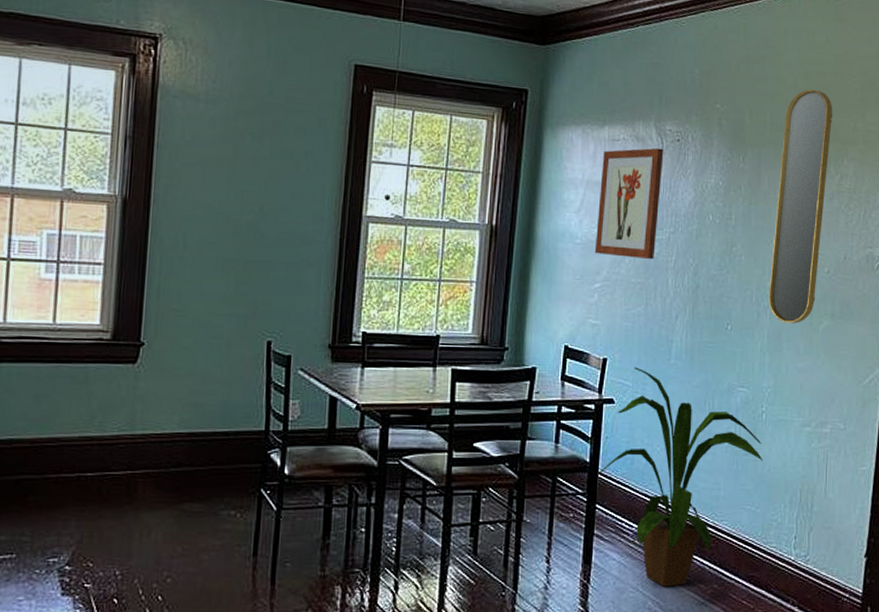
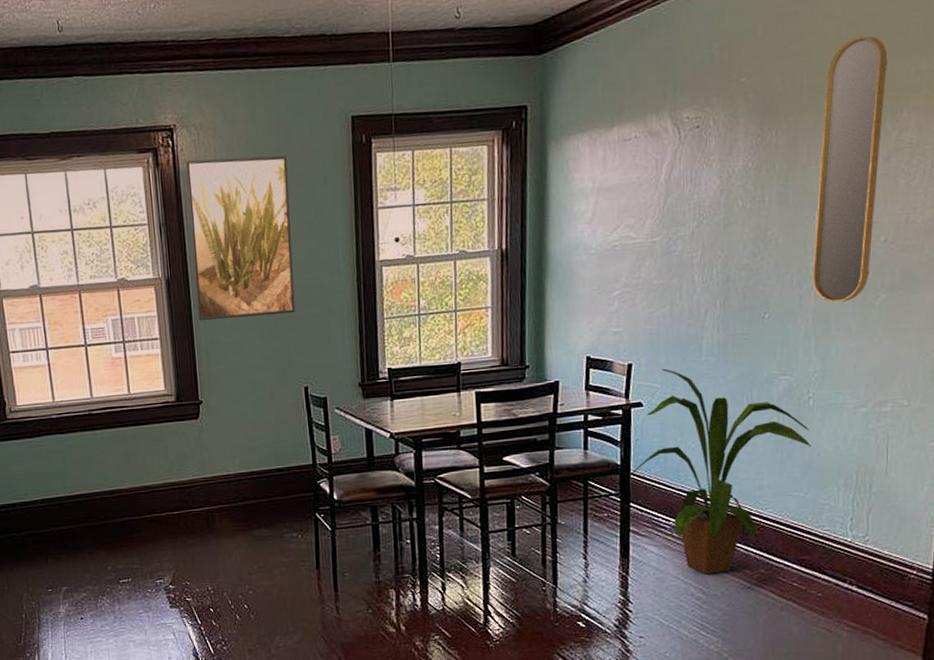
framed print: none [154,74,281,258] -> present [185,156,296,321]
wall art: present [594,148,664,259] -> none [611,139,682,262]

